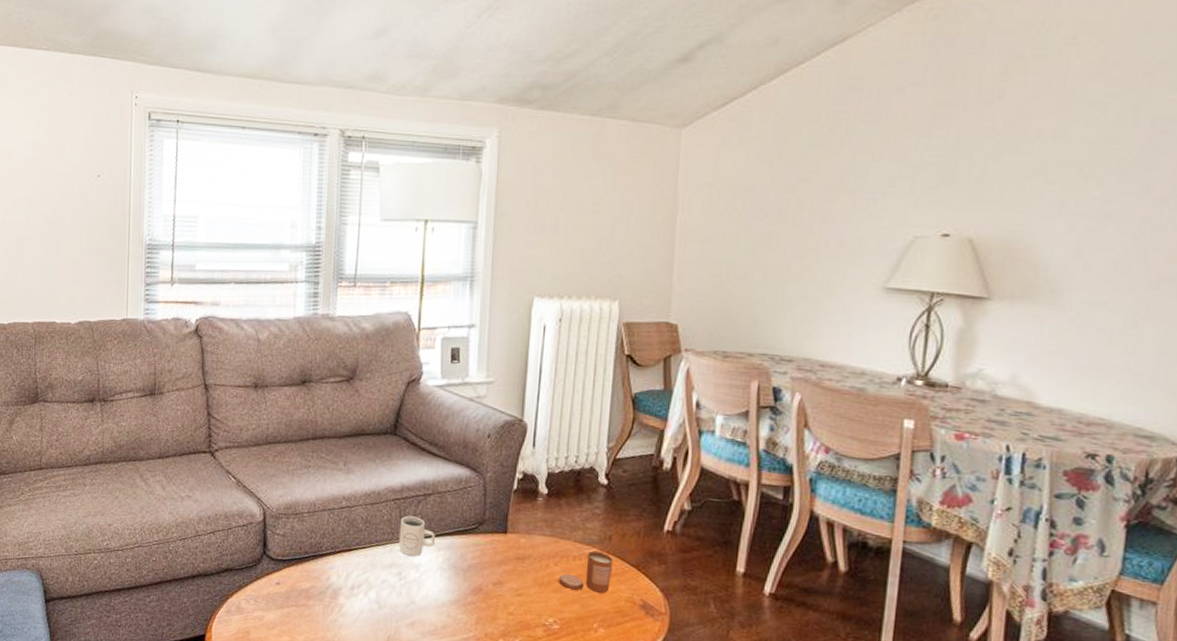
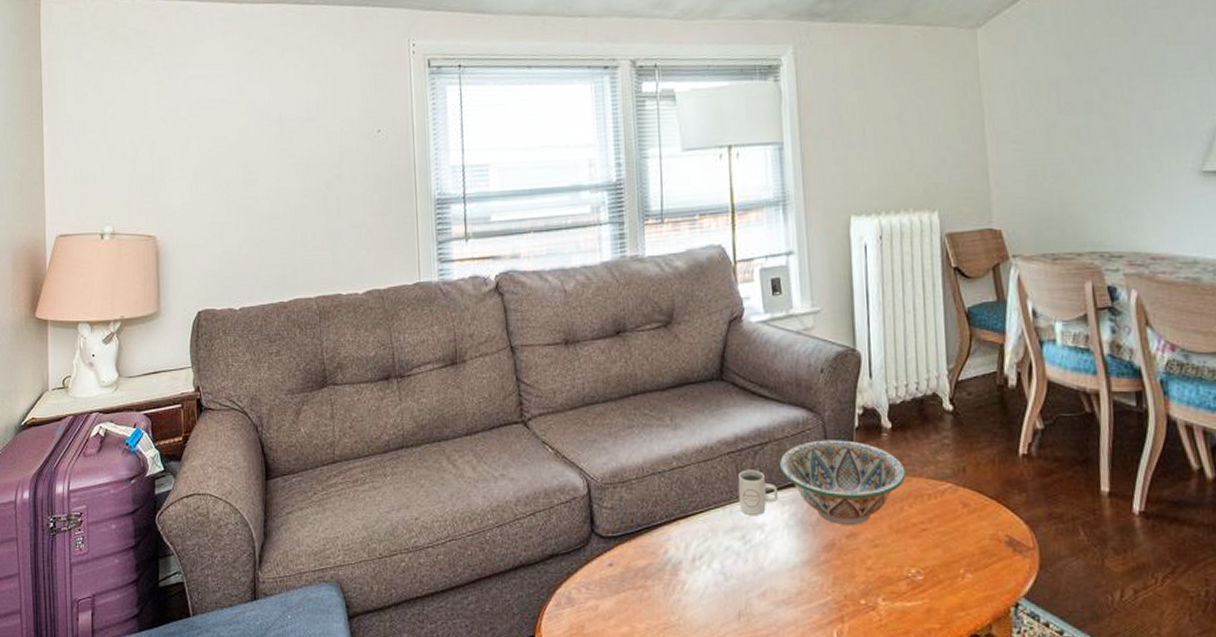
decorative bowl: none [439,497,555,575] -> present [779,440,906,526]
candle: present [558,551,614,593] -> none [915,486,972,533]

